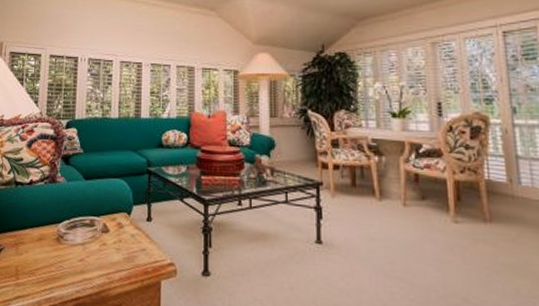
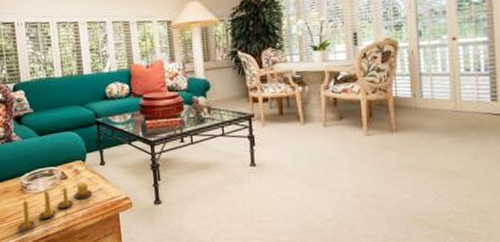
candle: none [46,239,133,289] -> present [17,182,92,231]

